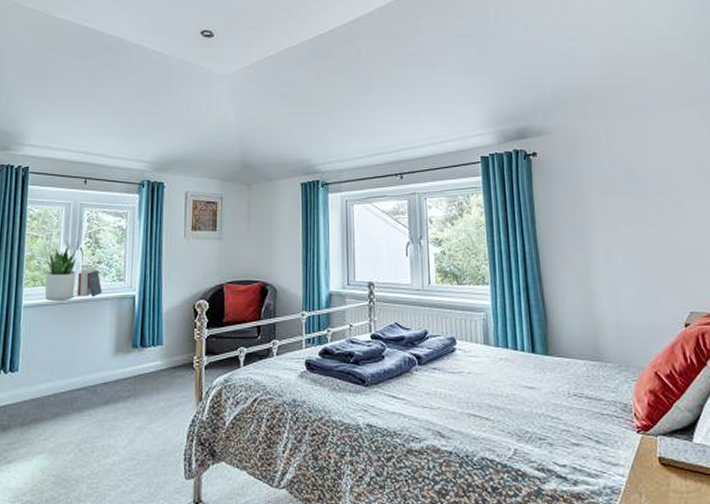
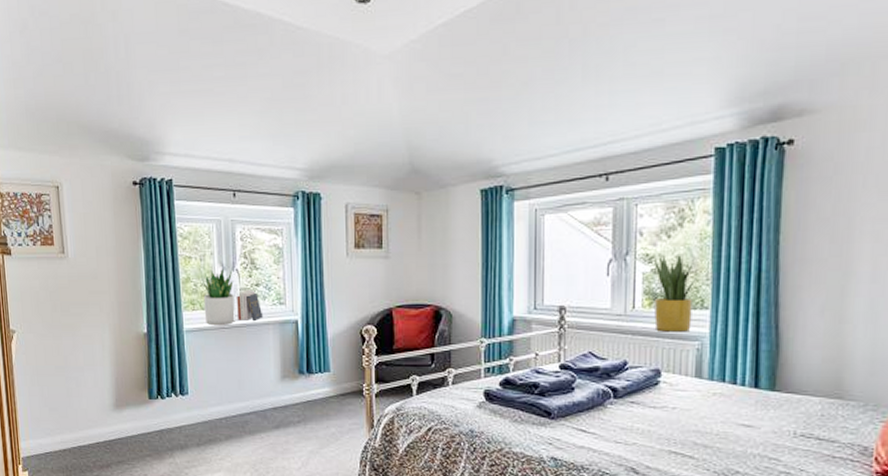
planter: none [442,237,480,304] -> present [653,252,700,332]

